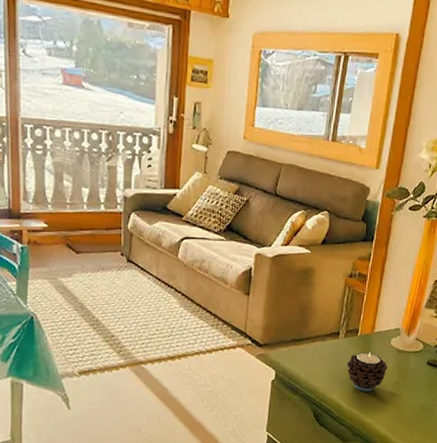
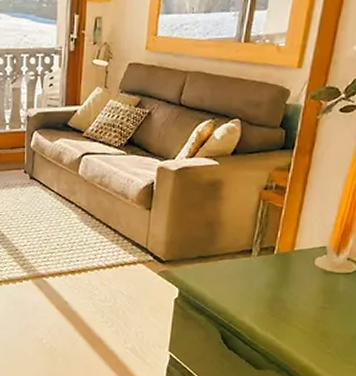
candle: present [346,351,388,391] -> none [260,271,311,316]

